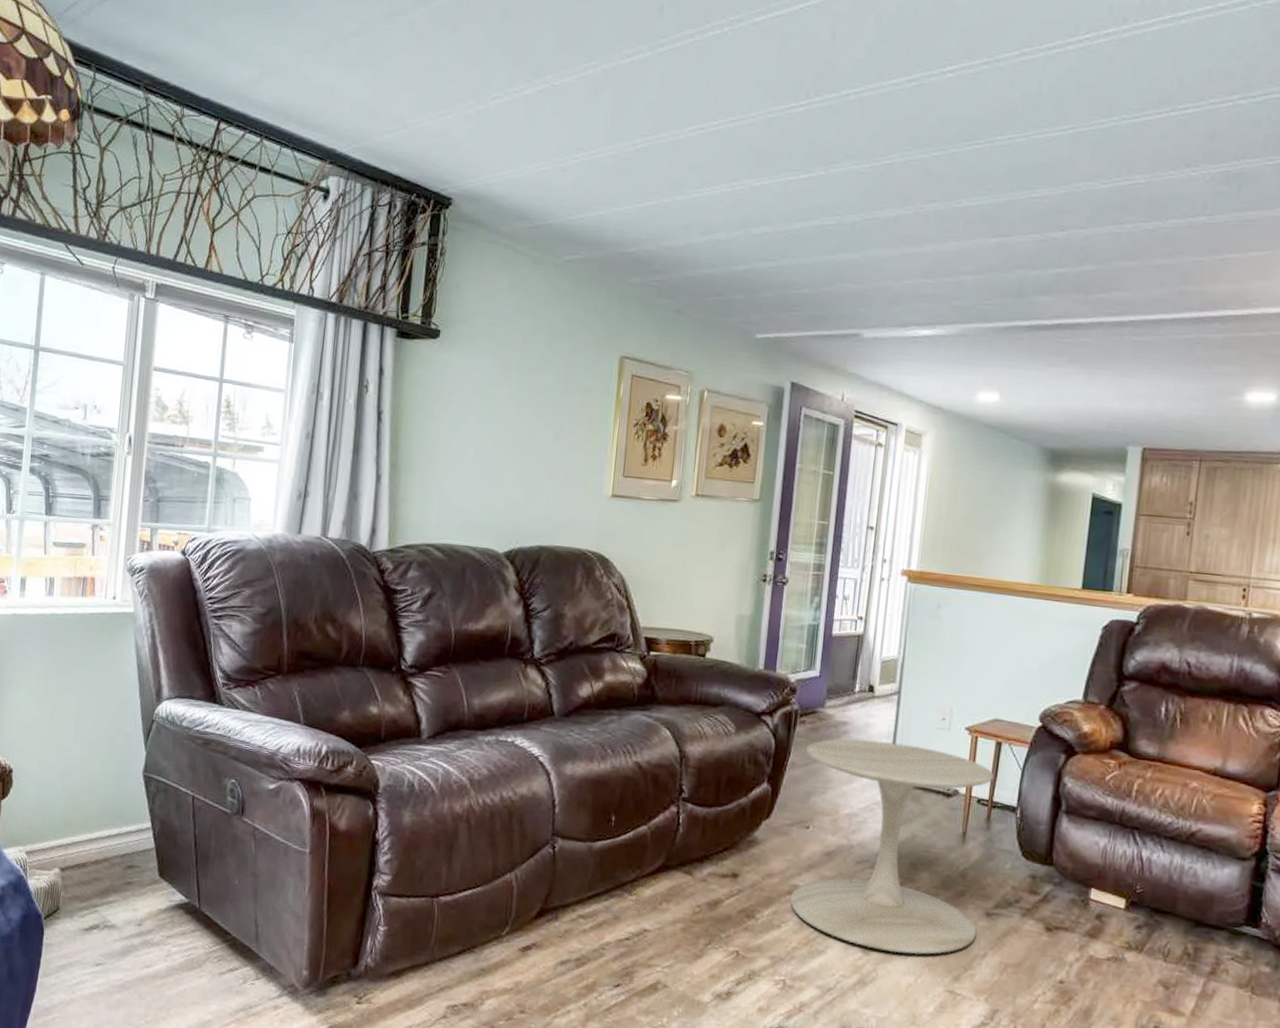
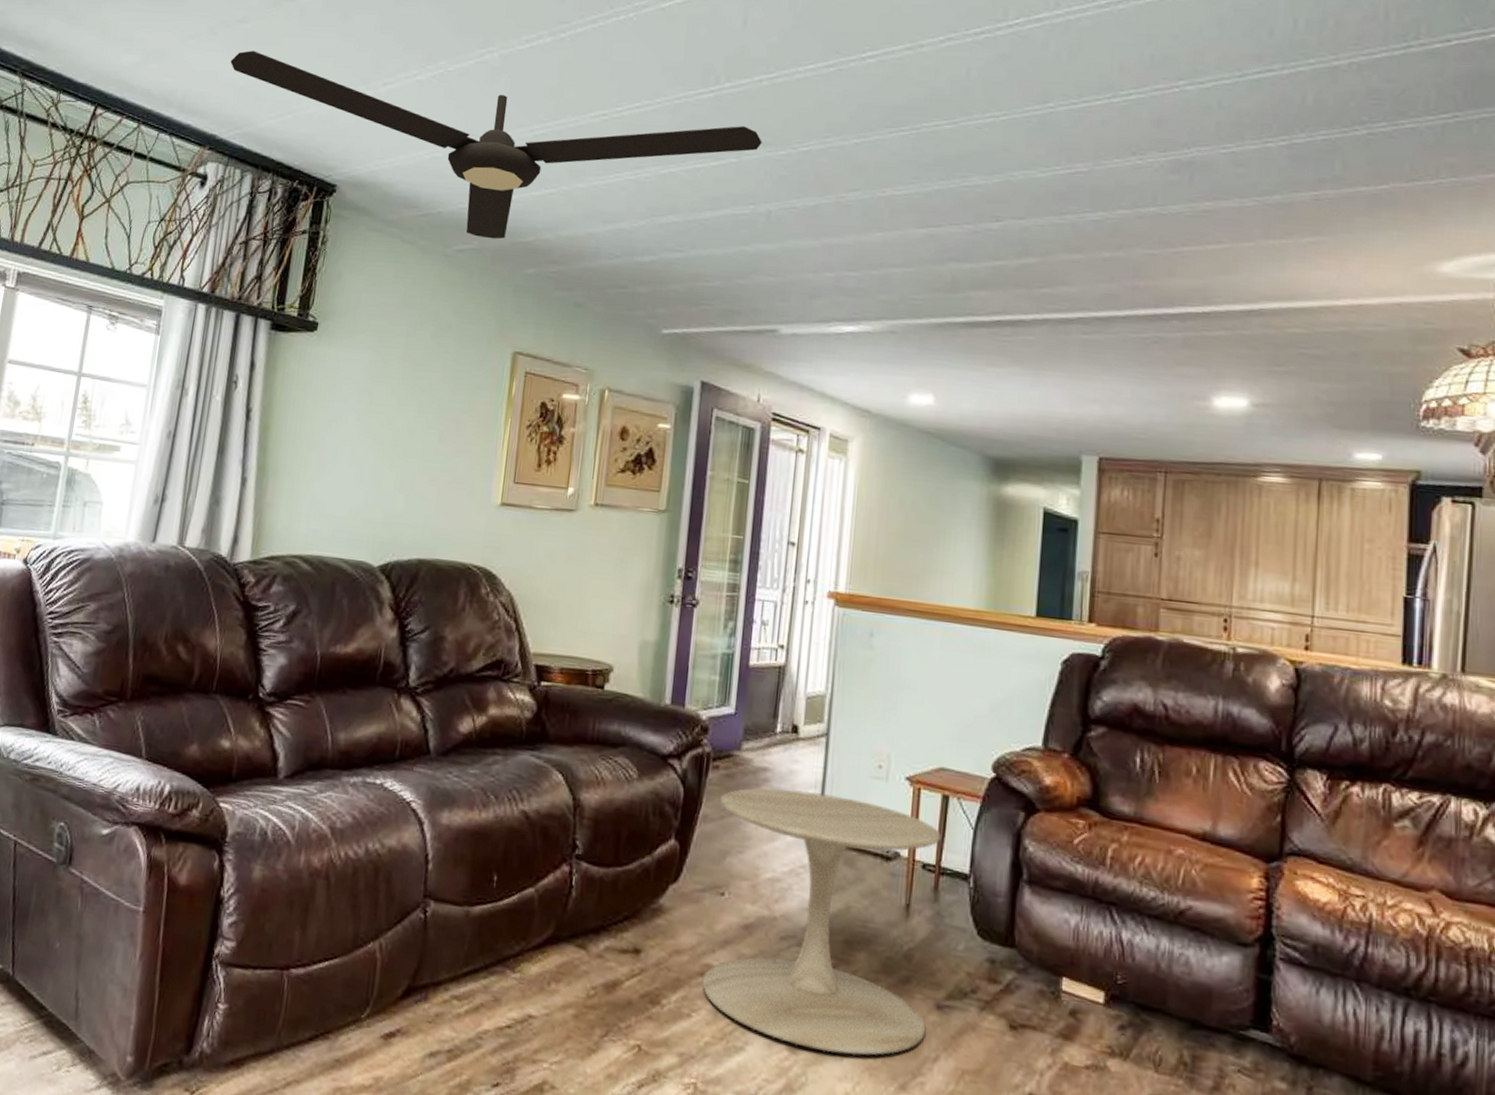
ceiling fan: none [345,65,849,250] -> present [230,50,762,239]

